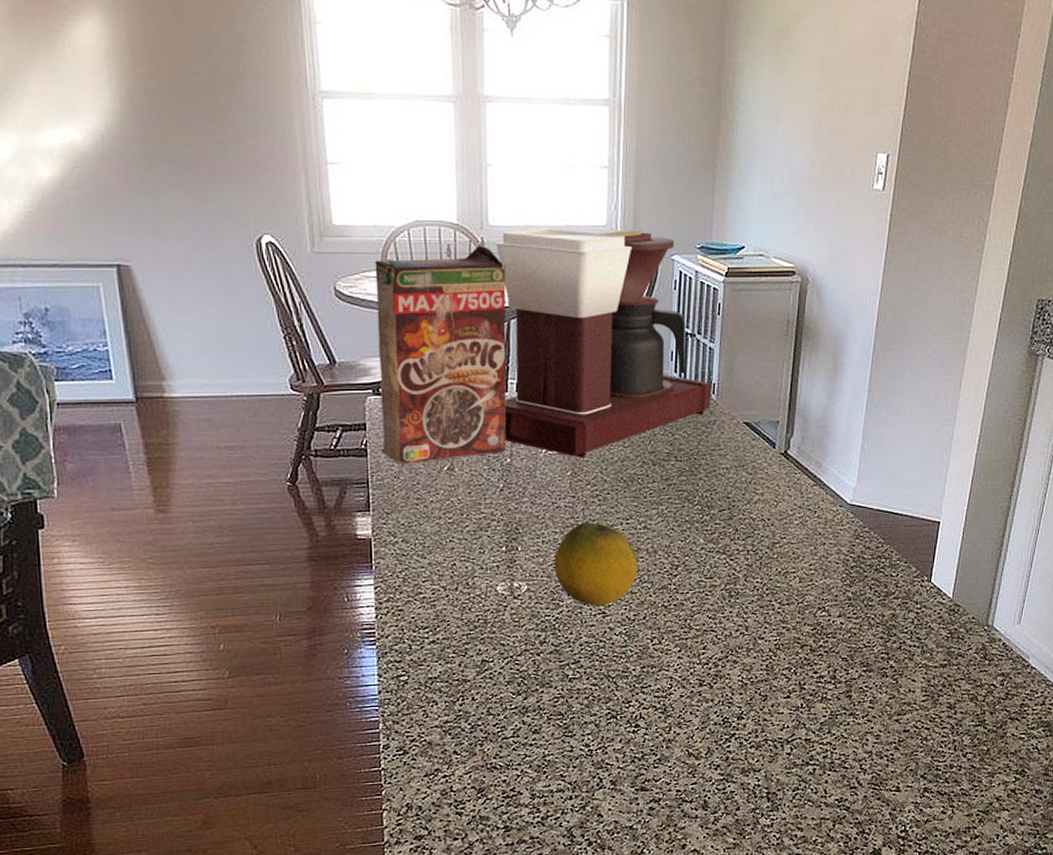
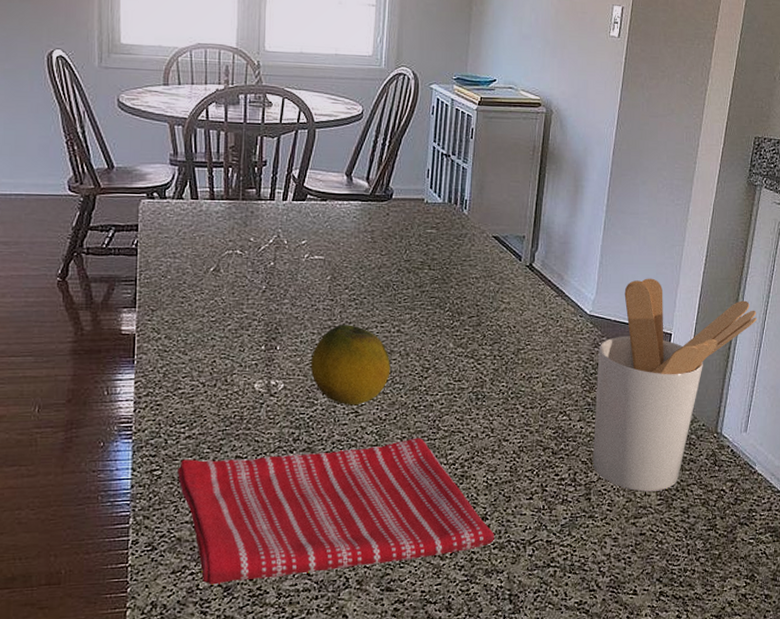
cereal box: present [375,245,507,466] -> none [151,67,279,266]
dish towel: none [424,637,751,787] -> present [178,438,494,585]
coffee maker: present [495,228,712,458] -> none [270,55,464,264]
utensil holder: none [853,462,1035,688] -> present [592,278,758,492]

